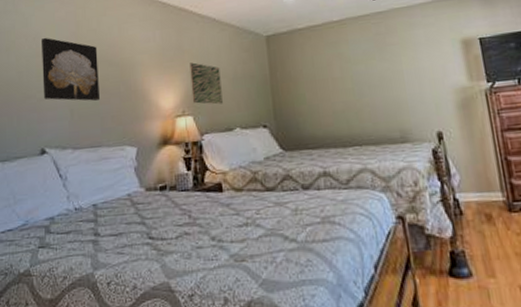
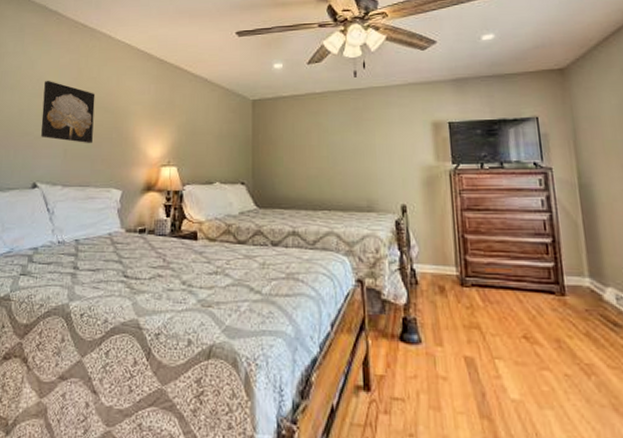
wall art: present [189,62,223,105] -> none [178,117,207,159]

